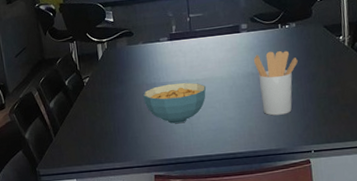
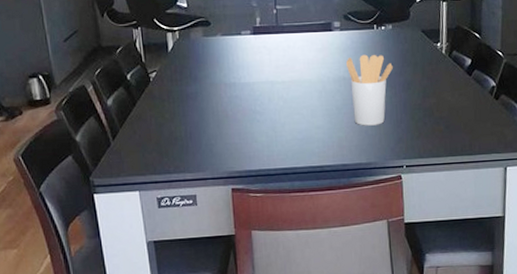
cereal bowl: present [143,82,206,124] -> none [221,83,293,130]

